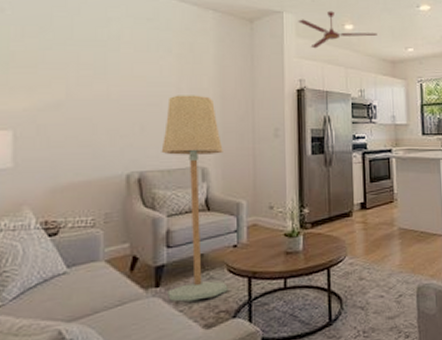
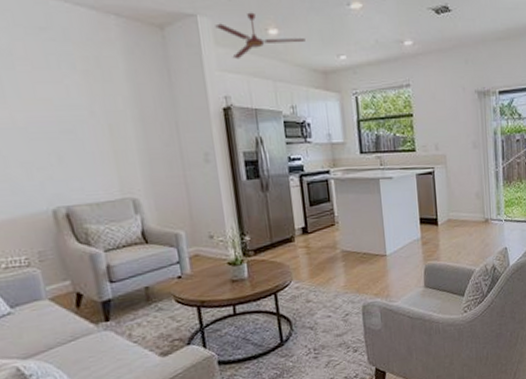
floor lamp: present [161,95,228,302] -> none [82,118,179,333]

